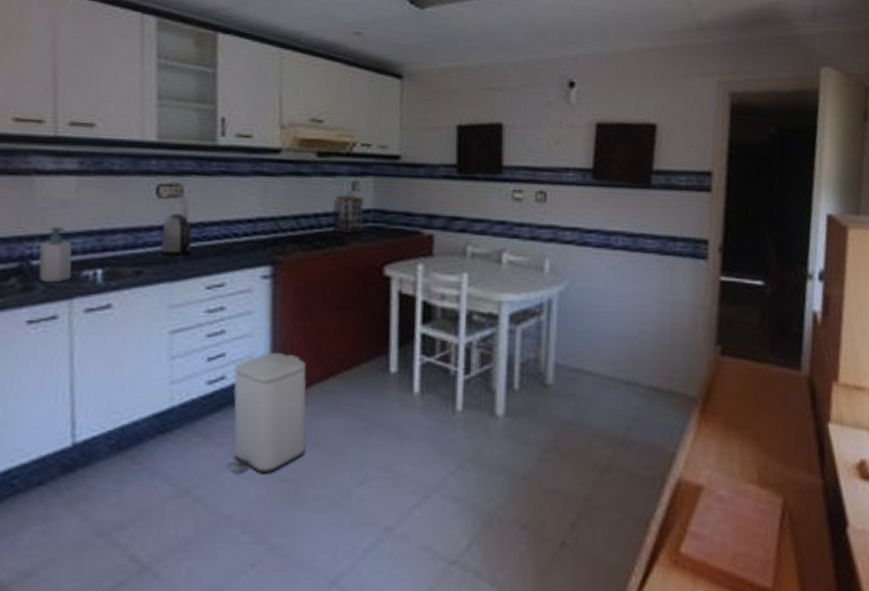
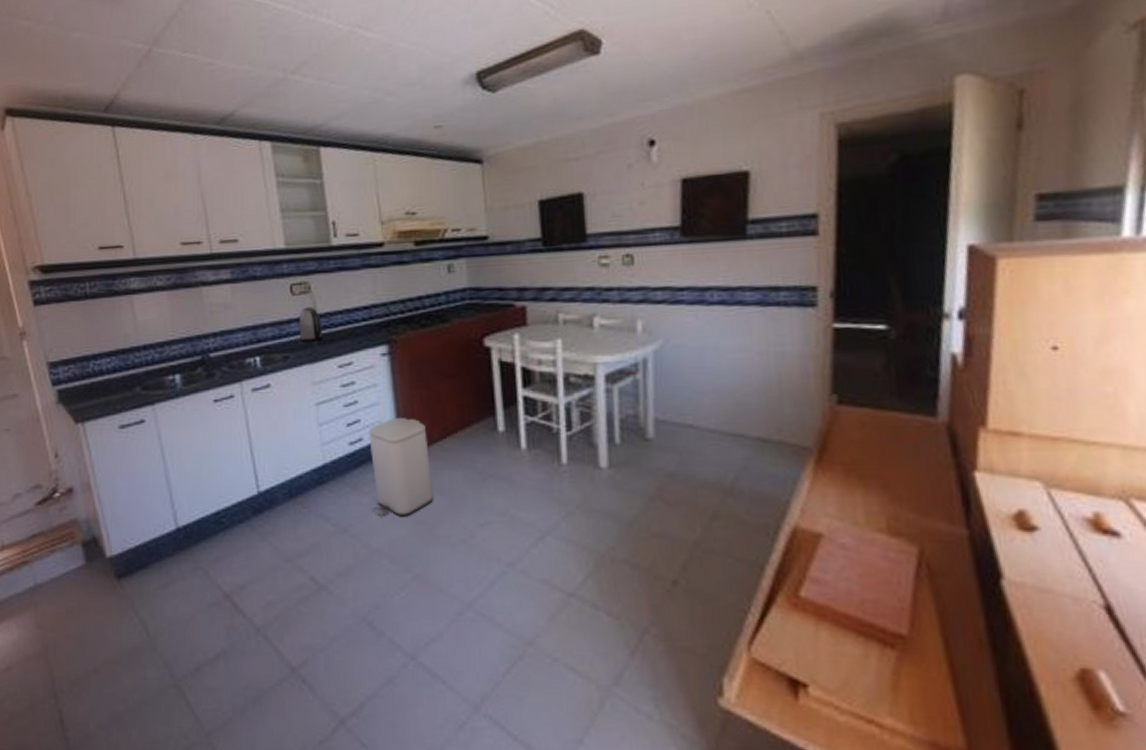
soap bottle: present [38,227,73,283] -> none [214,325,239,370]
spice rack: present [335,191,365,233] -> none [434,273,461,311]

